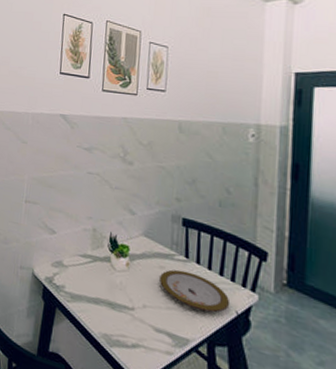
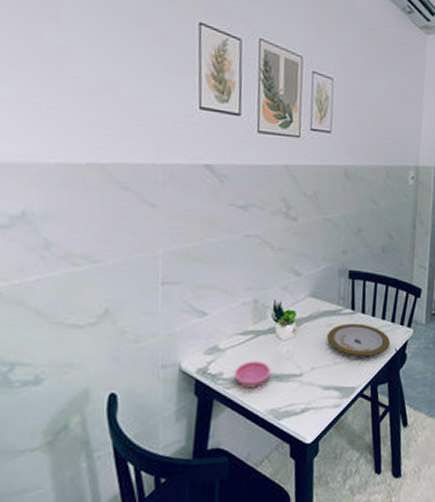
saucer: none [74,282,105,309] -> present [234,361,271,388]

